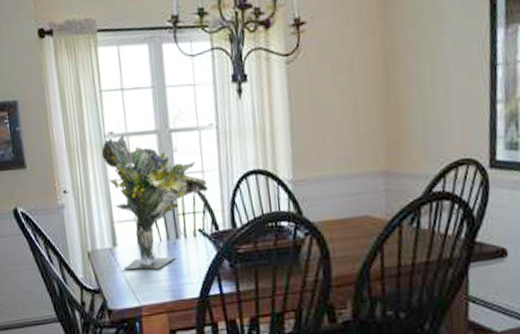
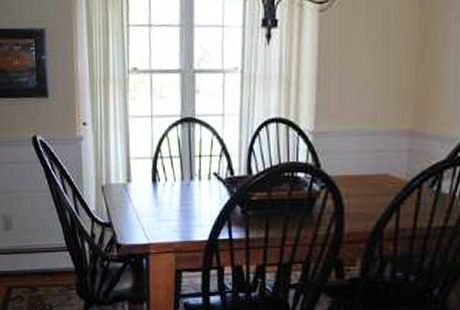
bouquet: present [101,135,209,270] -> none [123,72,228,208]

